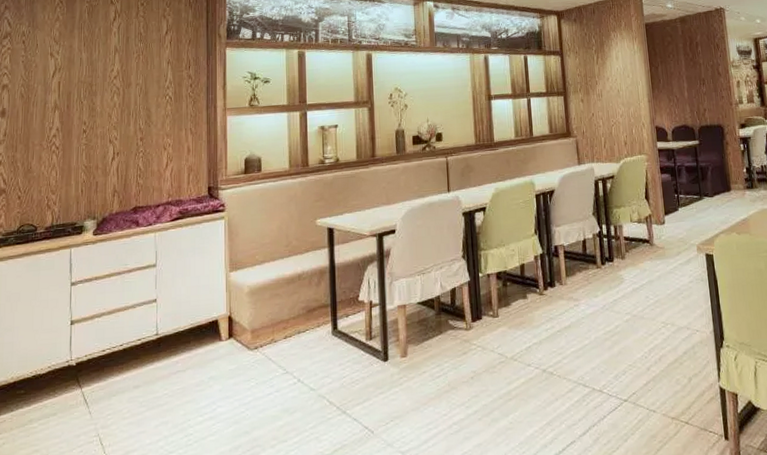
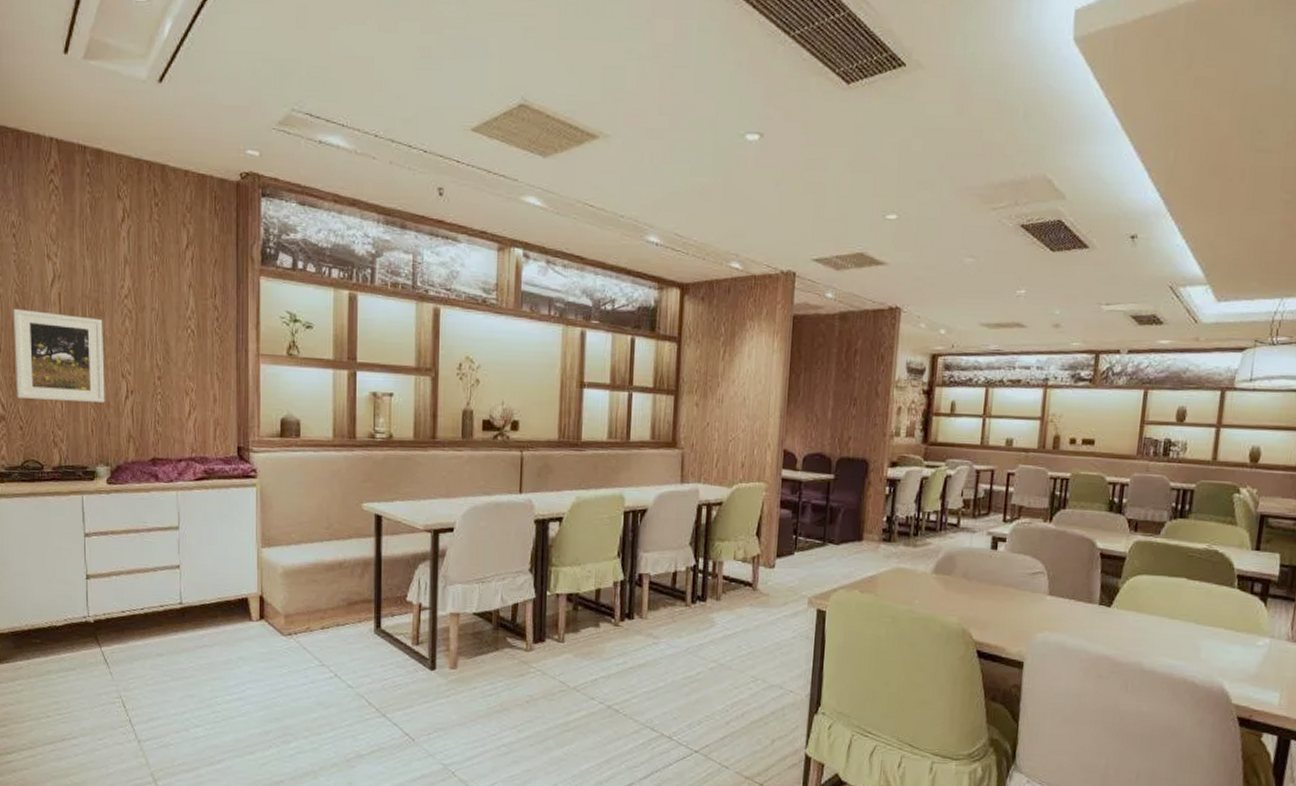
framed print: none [17,98,95,172] -> present [13,308,105,403]

